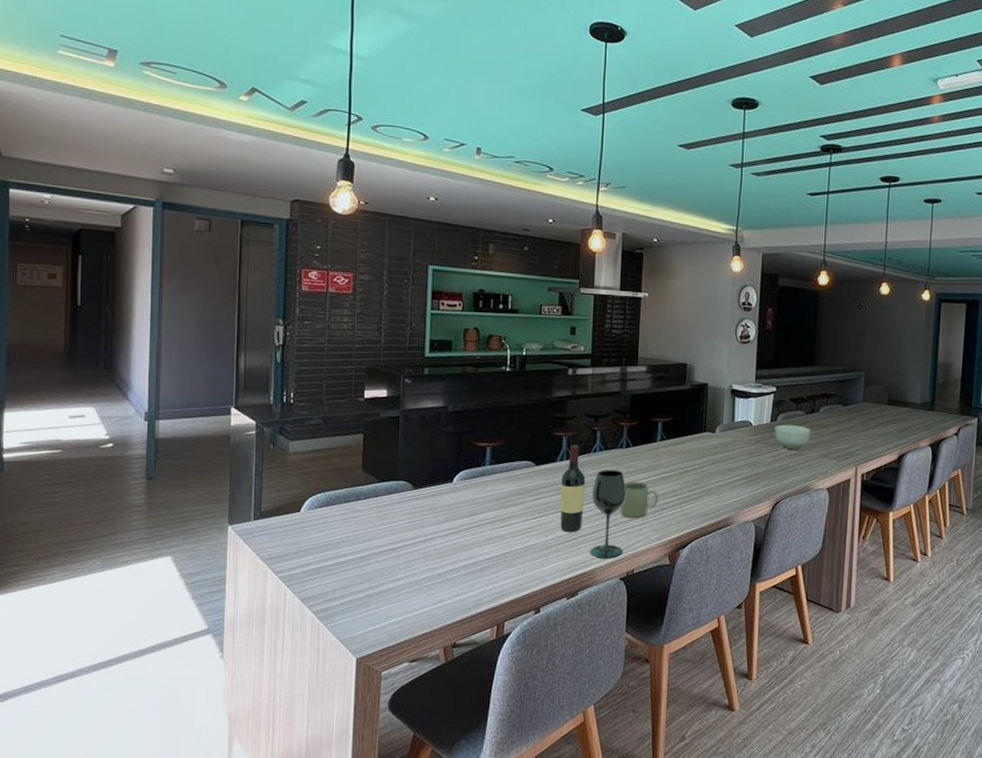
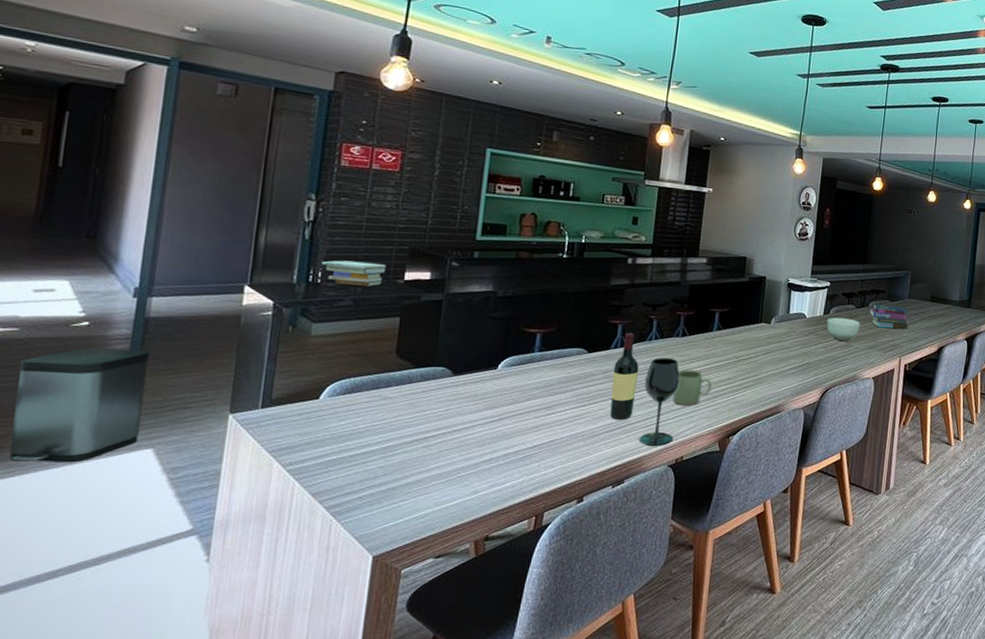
pedal bin: none [64,466,161,568] -> present [9,348,149,463]
books: none [293,381,348,405] -> present [322,260,386,287]
books: none [820,409,863,436] -> present [869,304,908,329]

